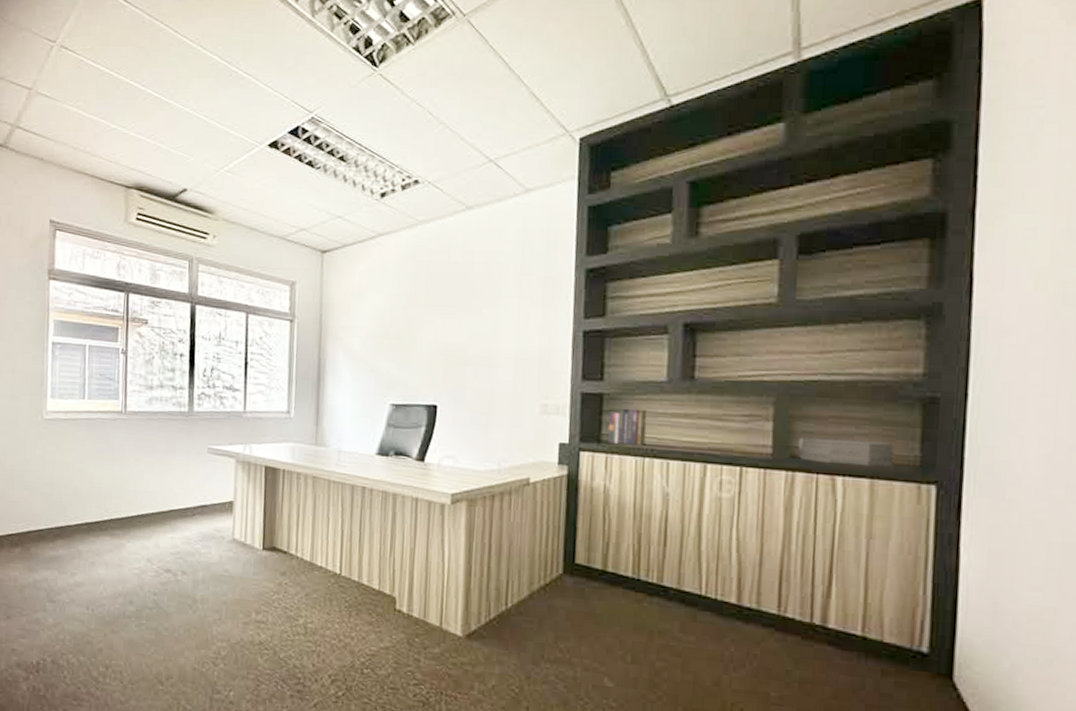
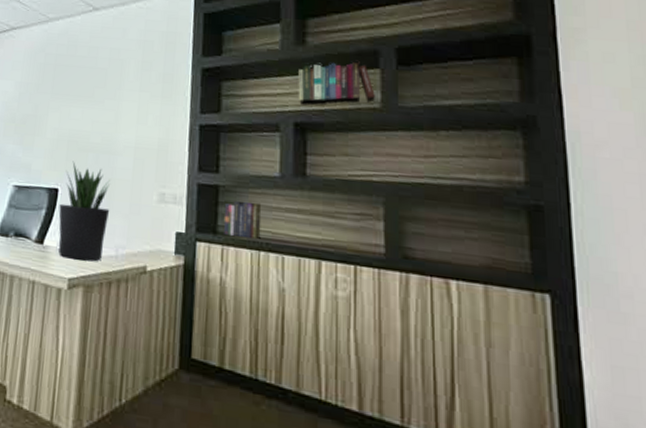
planter: none [438,376,491,476] -> present [58,161,110,262]
books: none [688,251,772,304] -> present [298,60,375,106]
decorative box: present [797,437,894,468] -> none [410,238,504,274]

